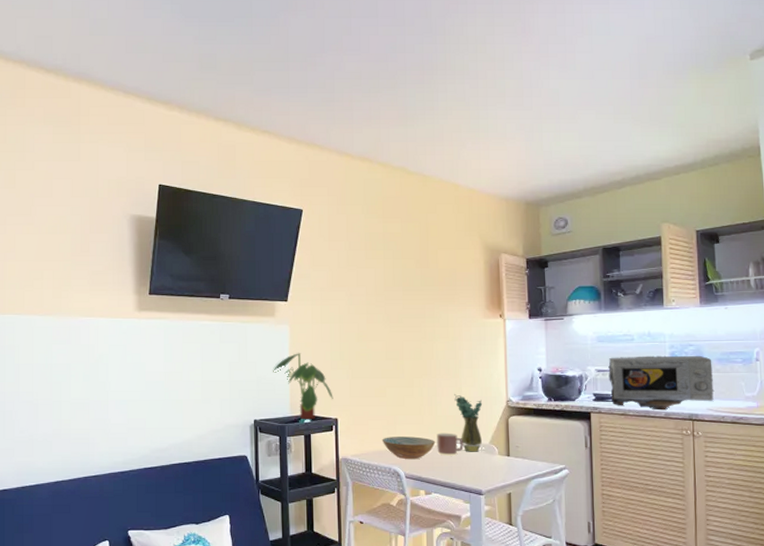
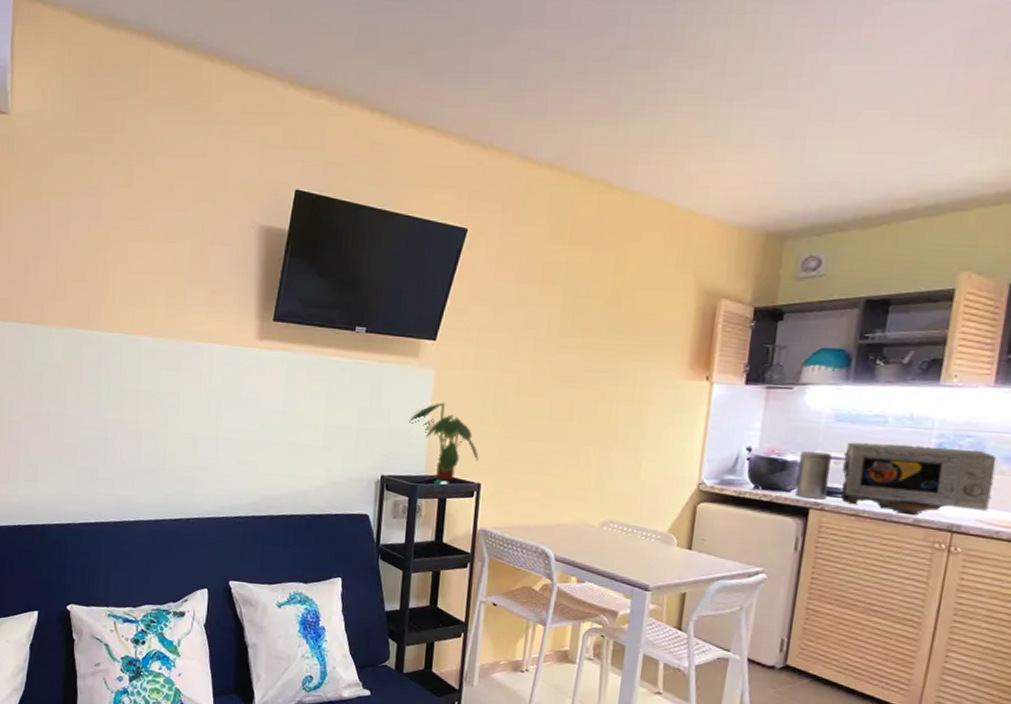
bowl: present [381,436,436,459] -> none [531,511,599,540]
mug: present [437,433,463,456] -> none [599,513,634,542]
vase: present [454,394,482,452] -> none [630,469,666,541]
canister: none [577,366,602,406] -> present [795,450,832,500]

